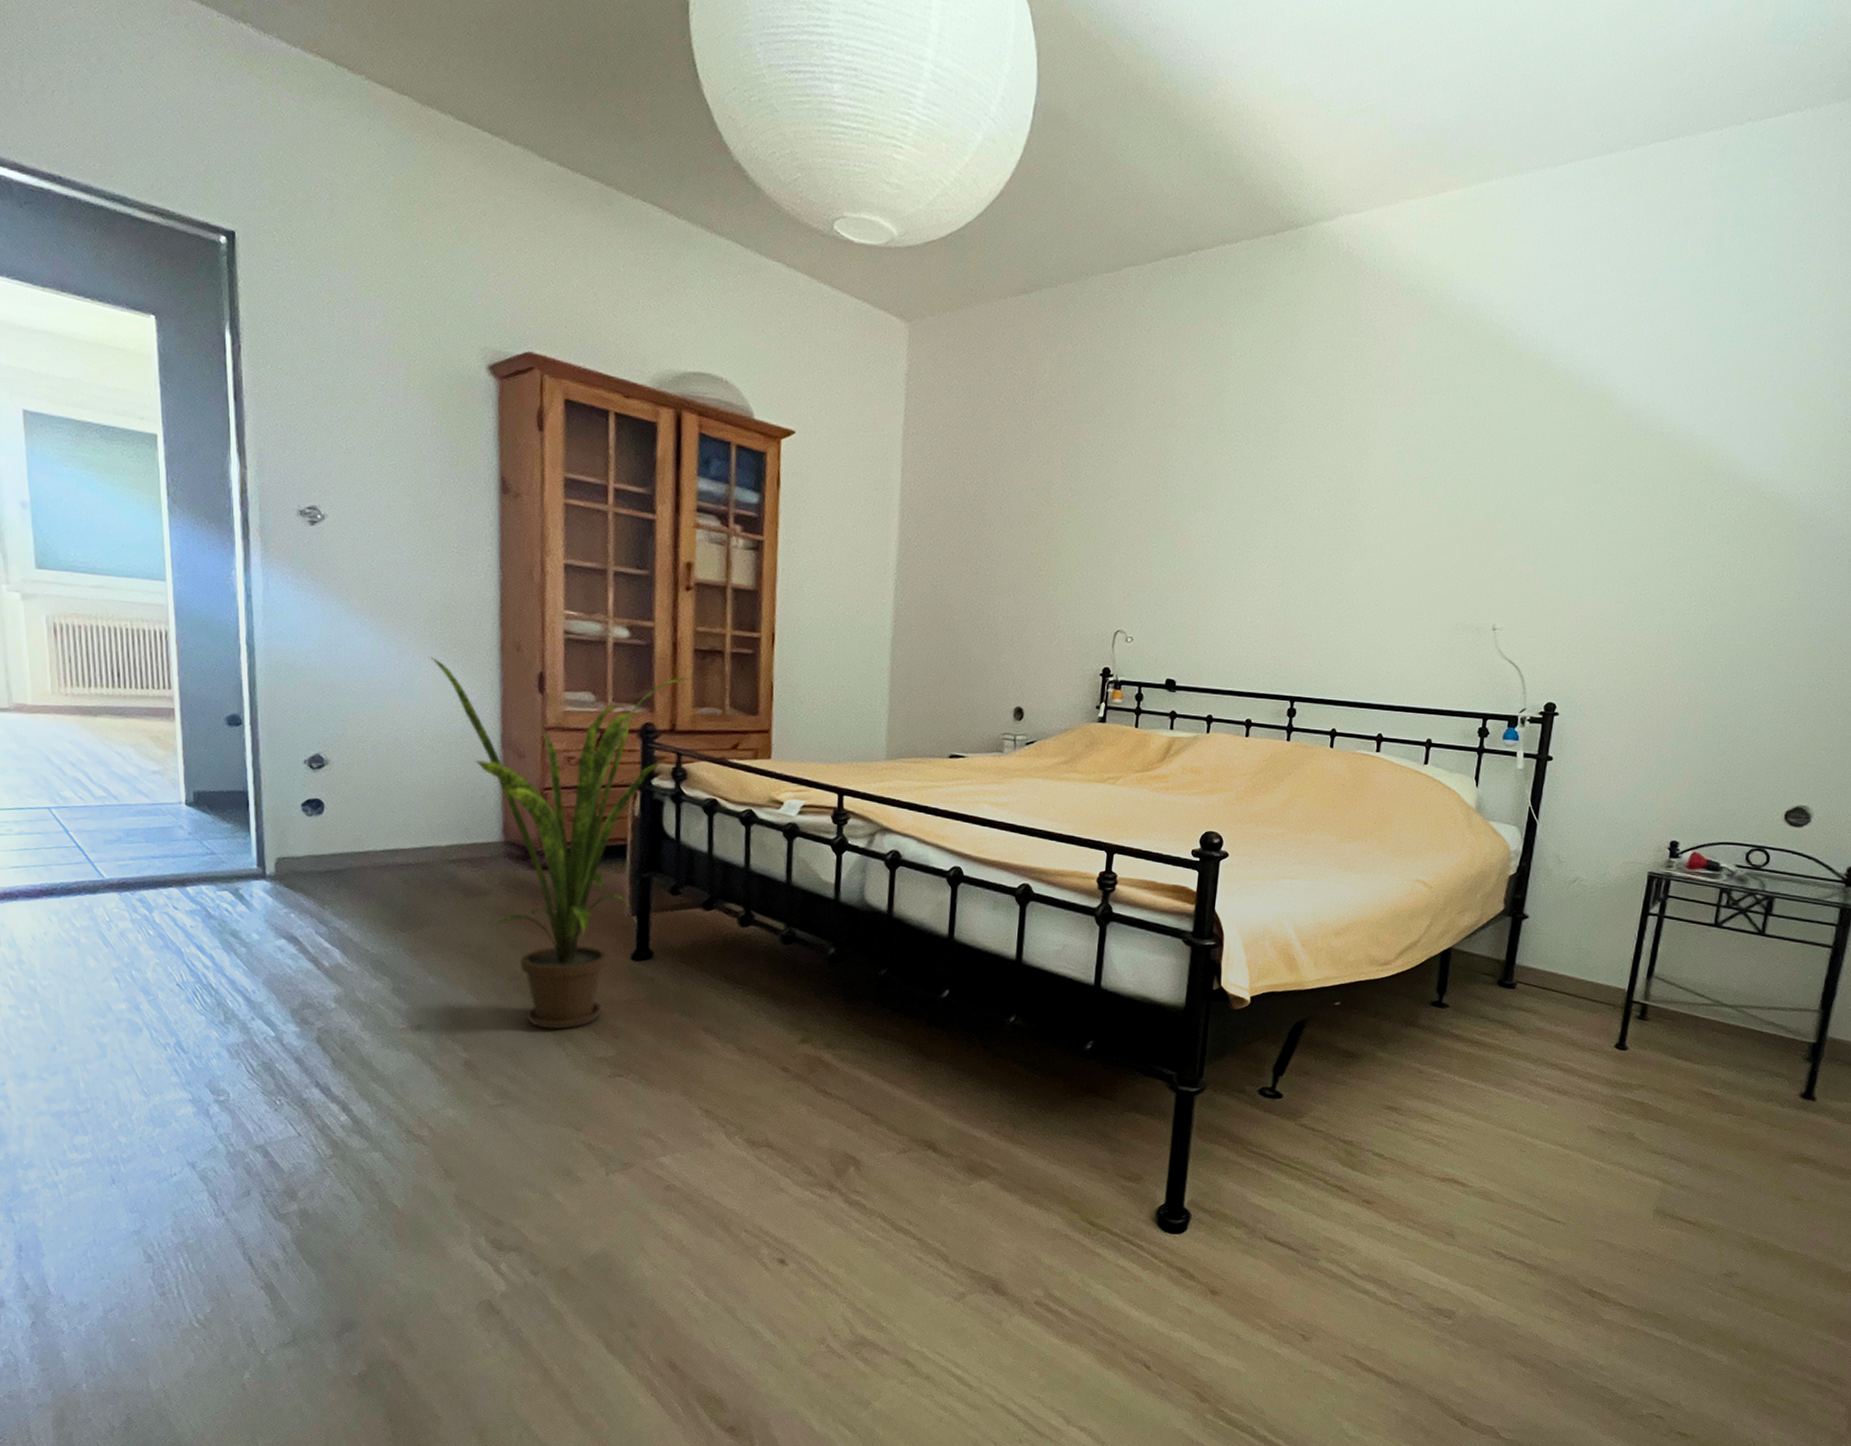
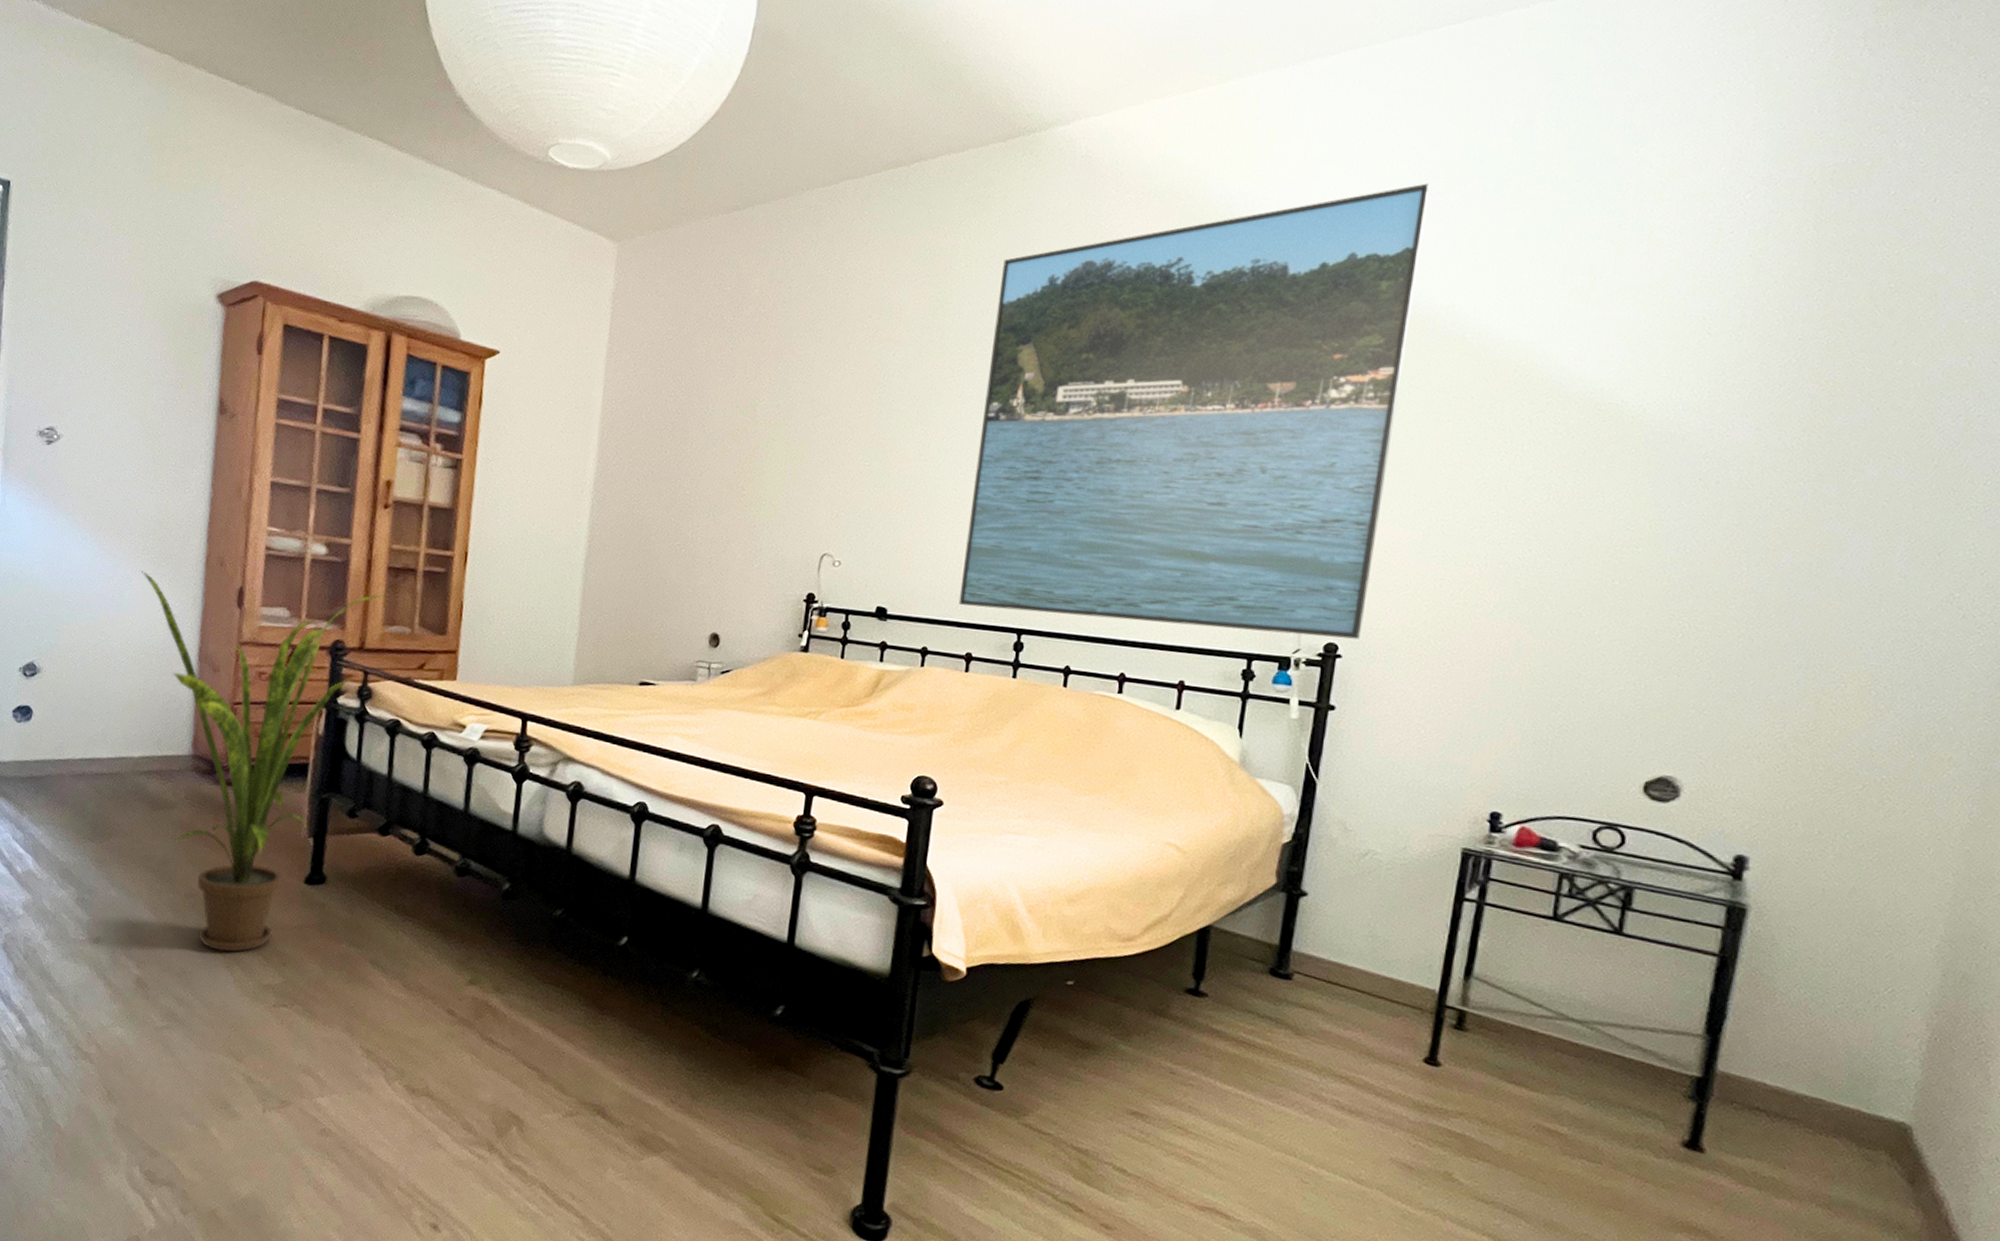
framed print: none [1239,290,1638,699] -> present [958,183,1430,639]

